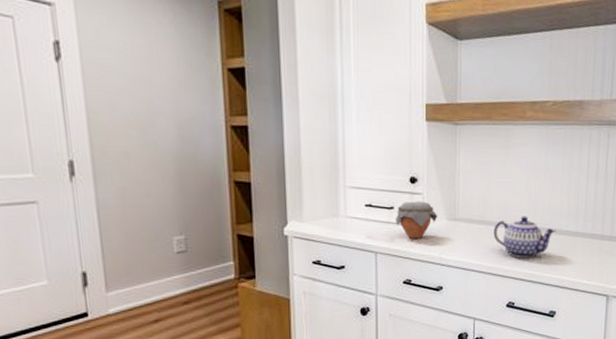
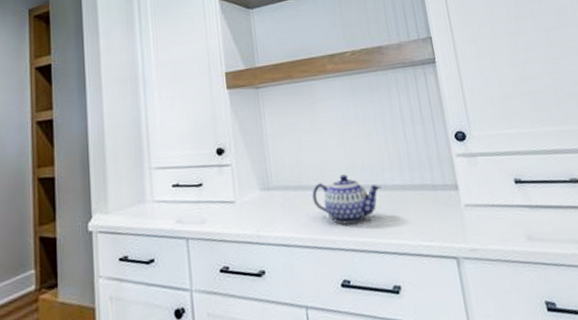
jar: present [396,201,438,240] -> none [205,173,251,218]

